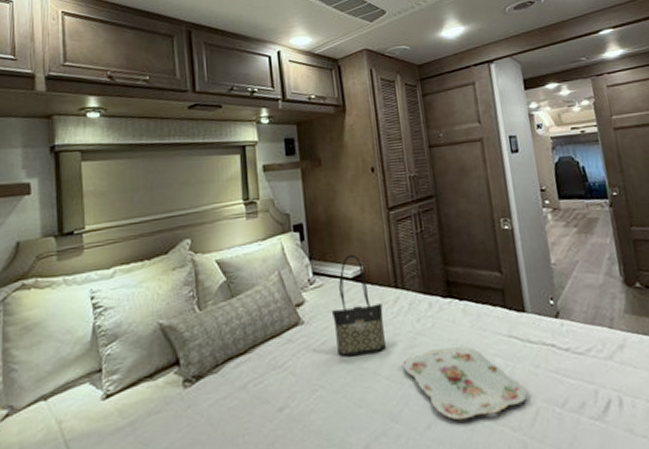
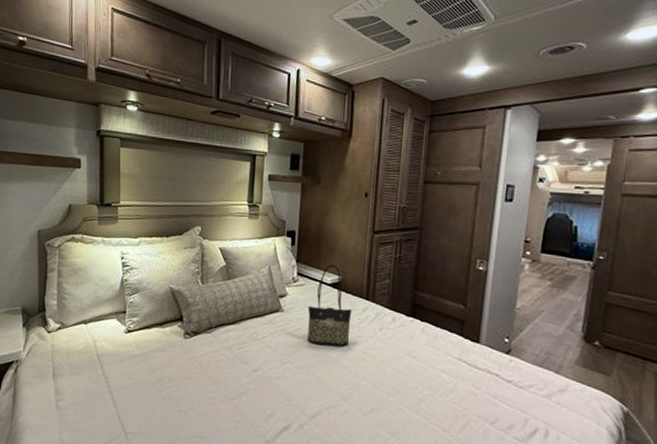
serving tray: present [403,345,528,421] -> none [360,355,463,415]

